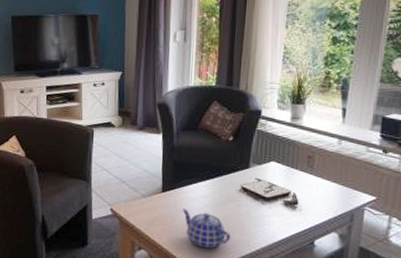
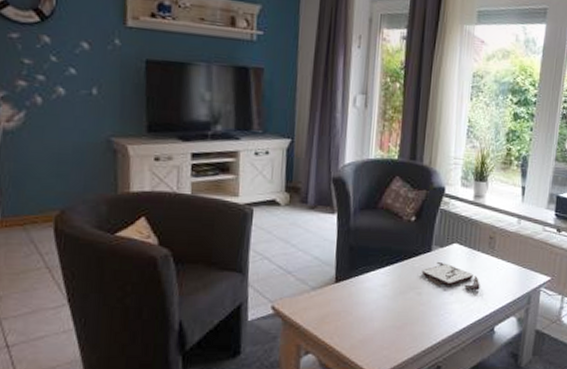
teapot: present [182,208,231,248] -> none [358,301,411,345]

